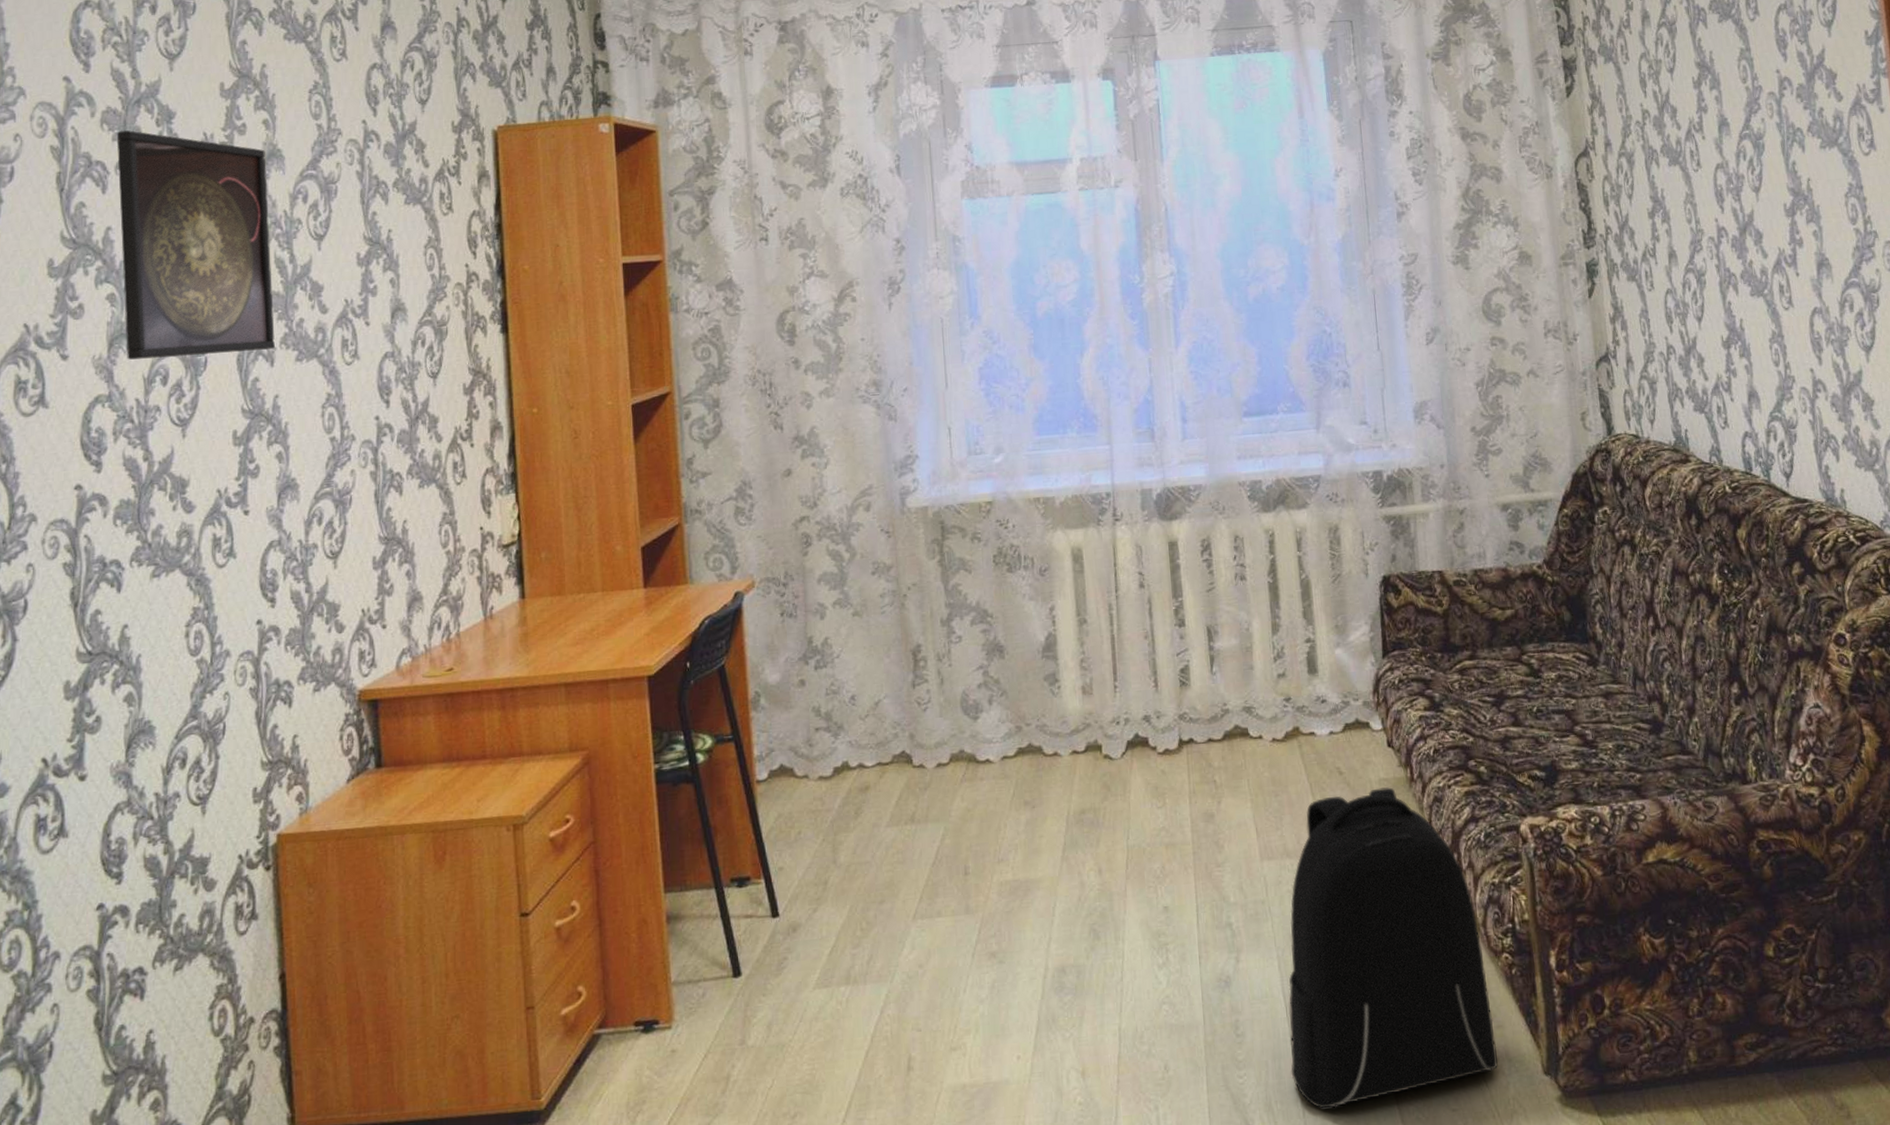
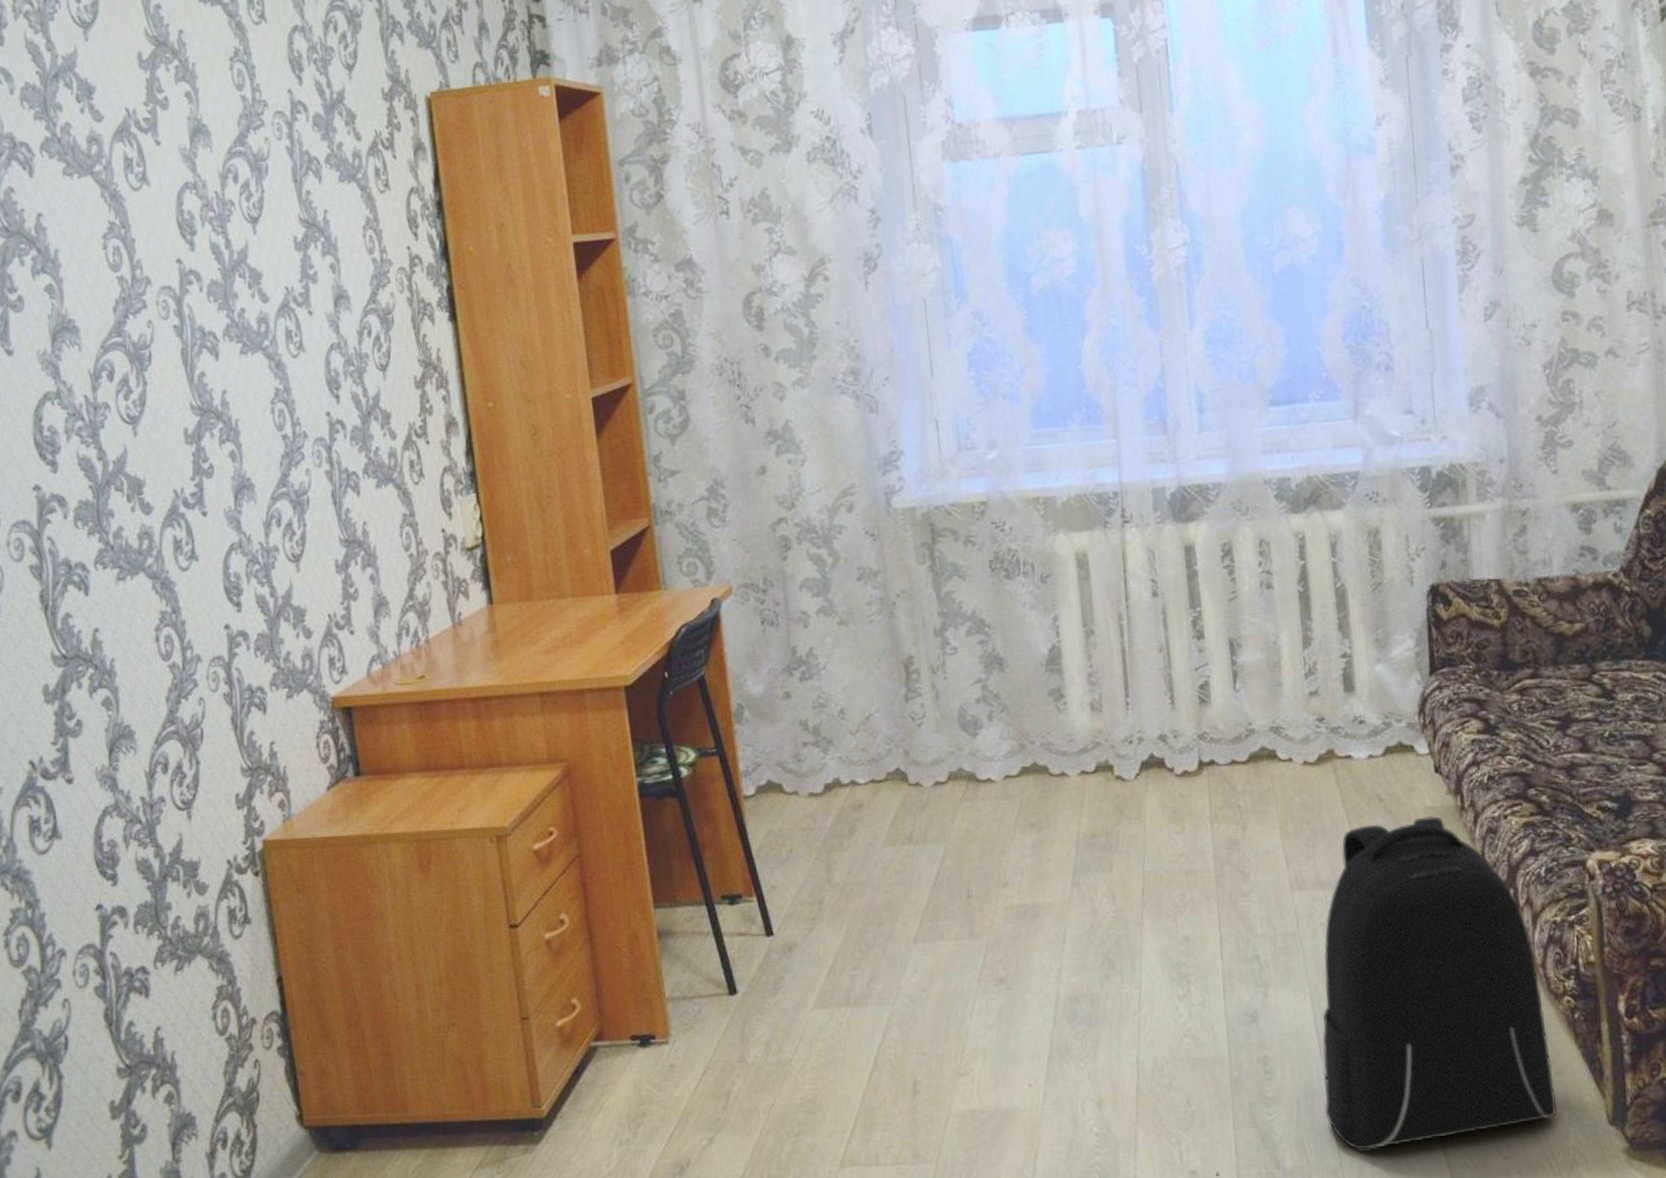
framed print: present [116,130,275,360] -> none [37,107,218,355]

